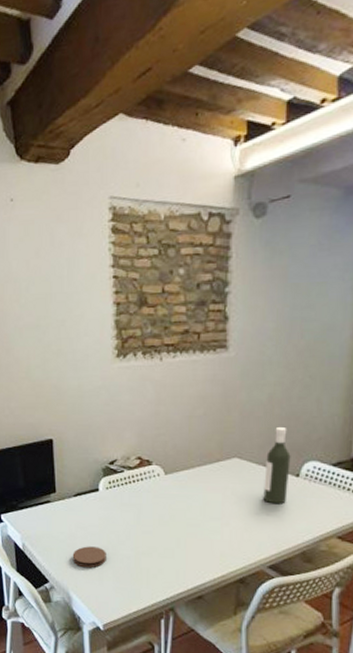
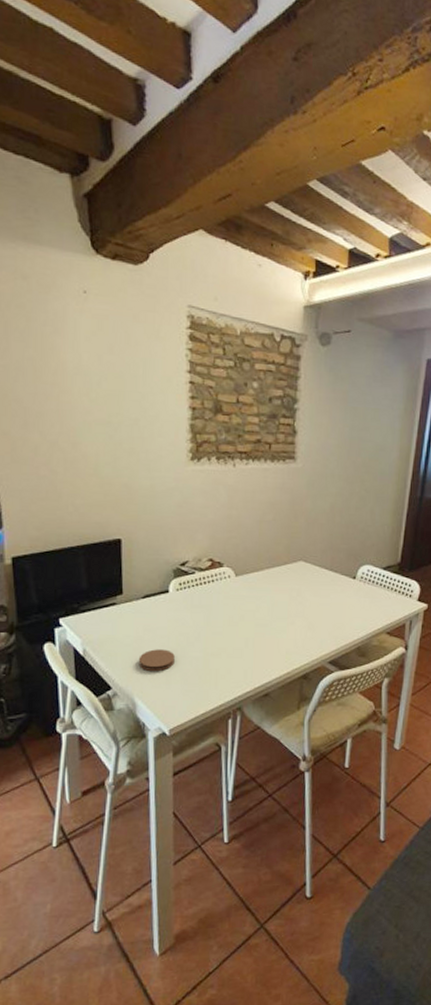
bottle: present [263,426,291,504] -> none [325,533,349,604]

